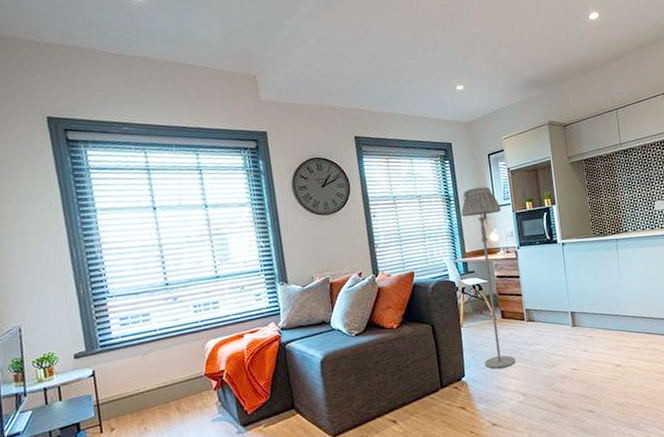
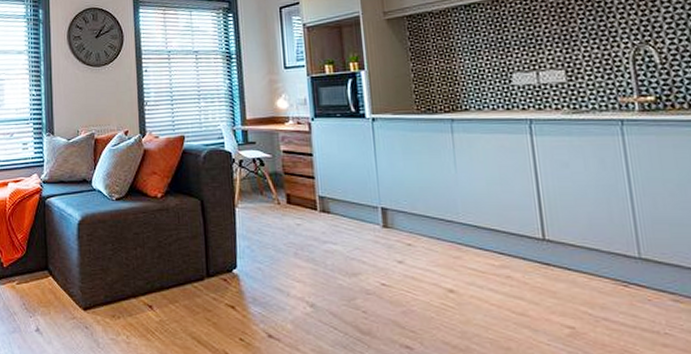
floor lamp: present [461,187,516,369] -> none [243,44,303,266]

